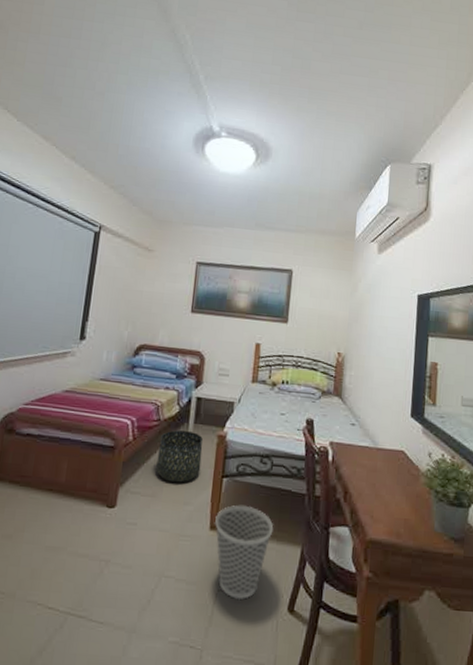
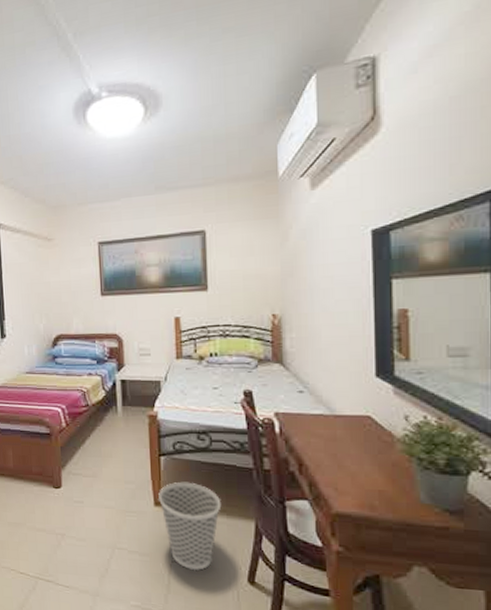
basket: present [156,430,204,483] -> none [91,414,136,463]

